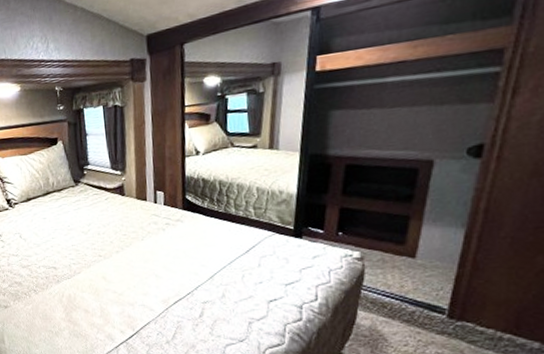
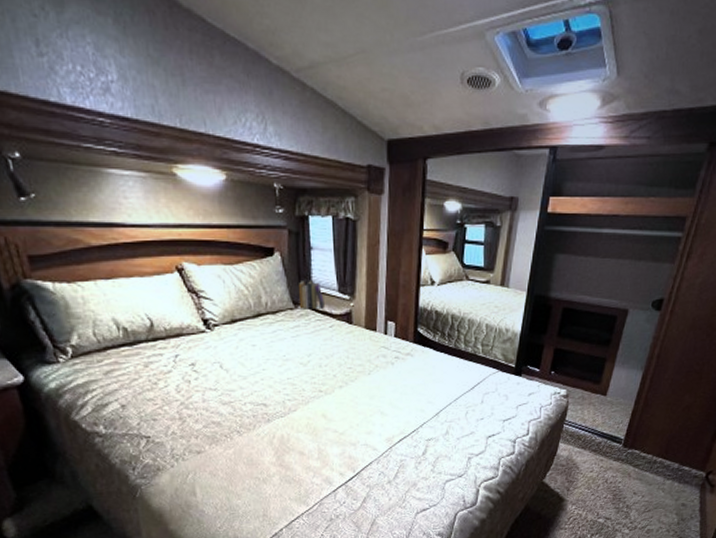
books: none [77,161,100,186] -> present [298,281,324,309]

